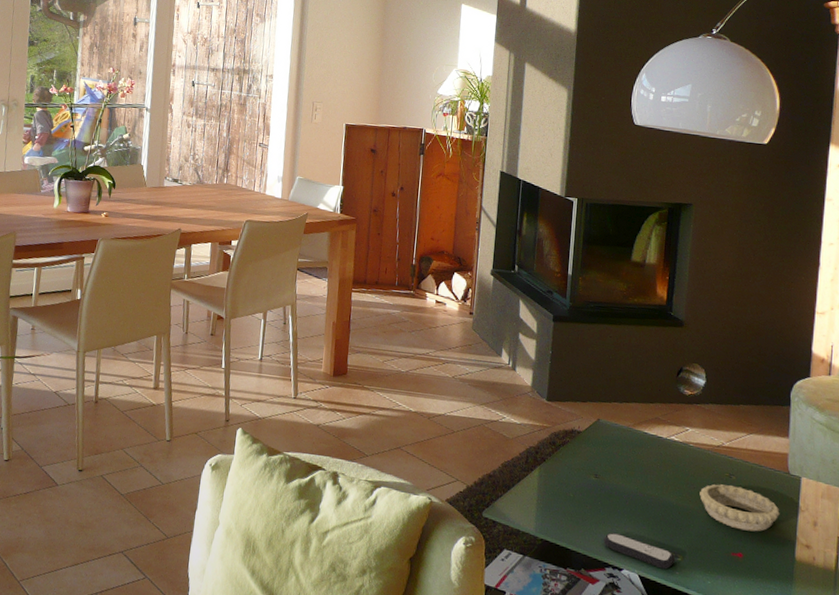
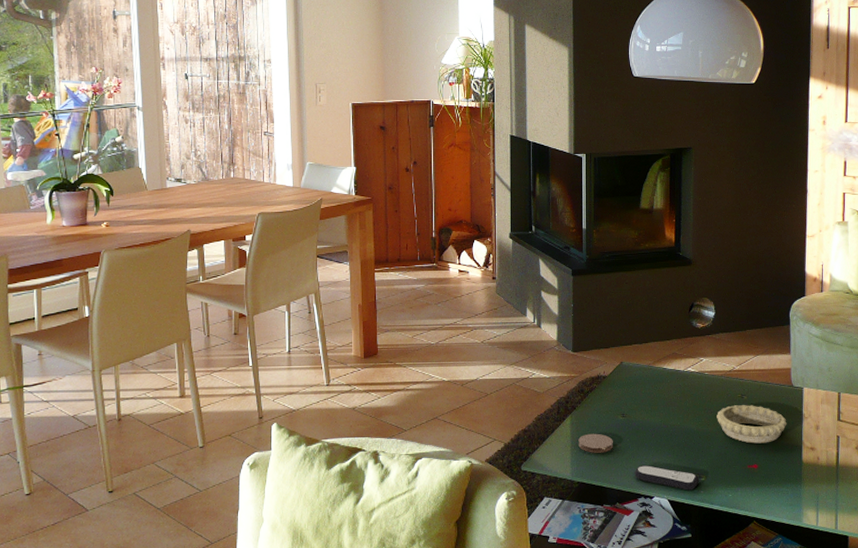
coaster: none [545,489,583,513] -> present [578,433,613,453]

